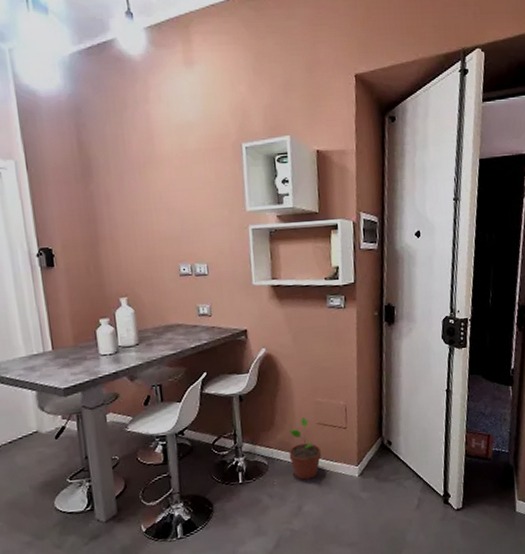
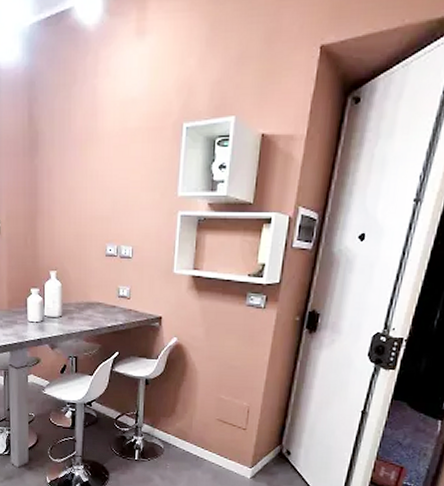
potted plant: present [289,417,322,480] -> none [185,411,217,471]

